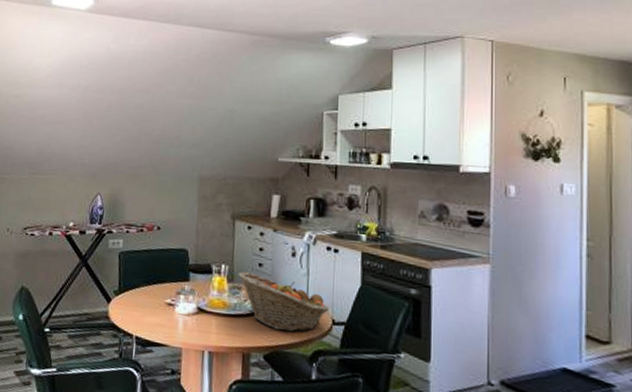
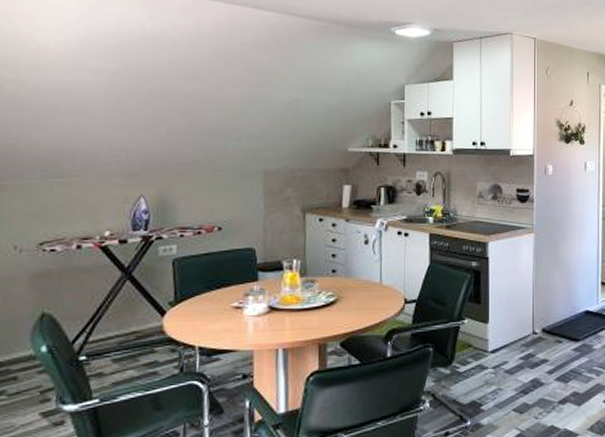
fruit basket: present [238,271,329,333] -> none [311,264,401,317]

